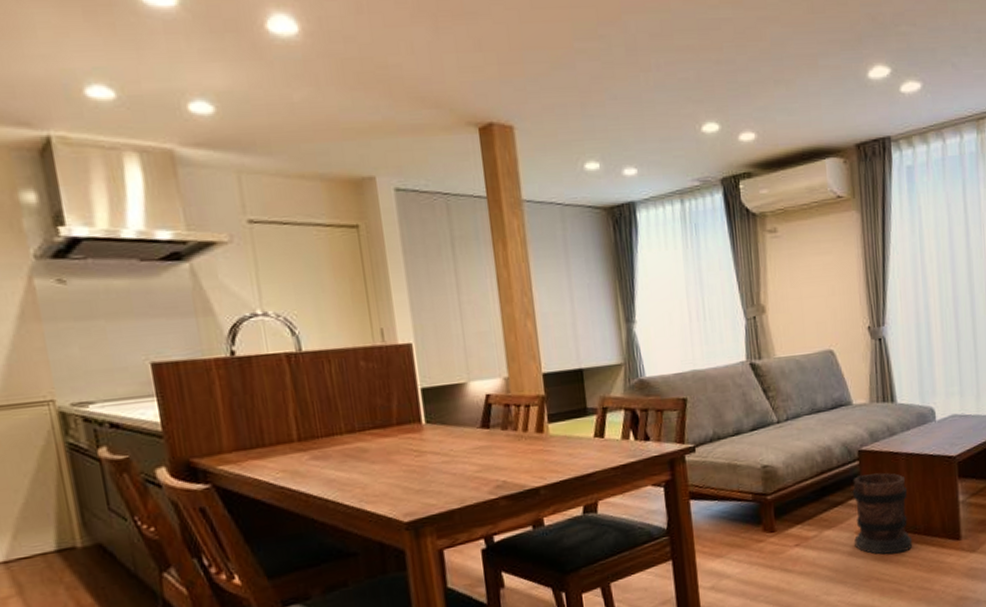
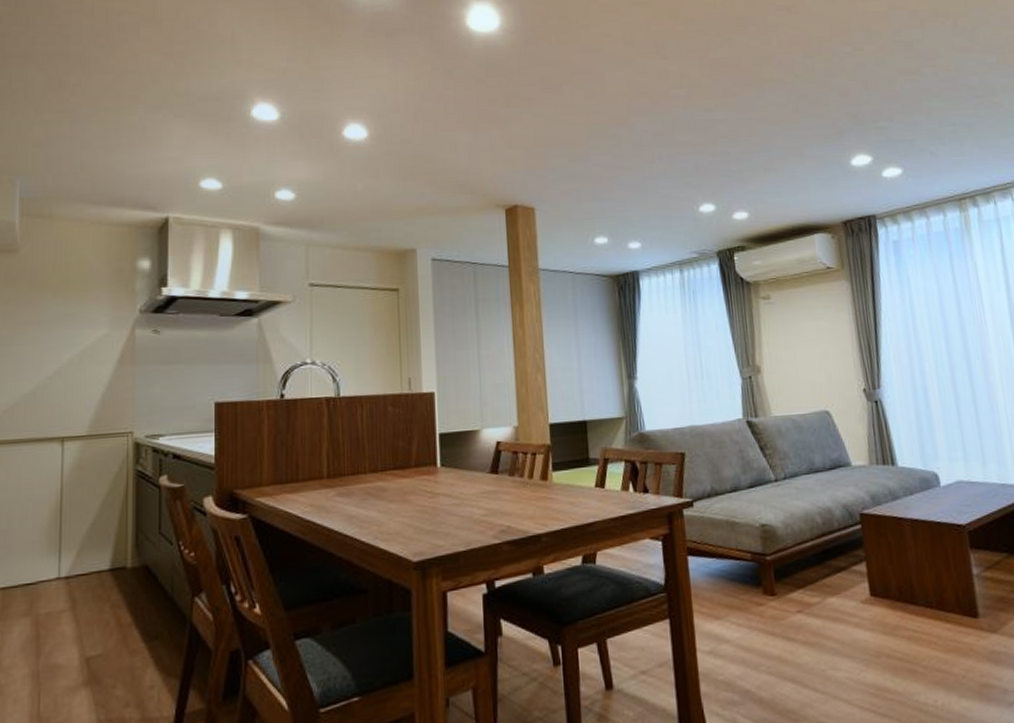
wooden barrel: present [852,473,913,555] -> none [855,538,926,629]

